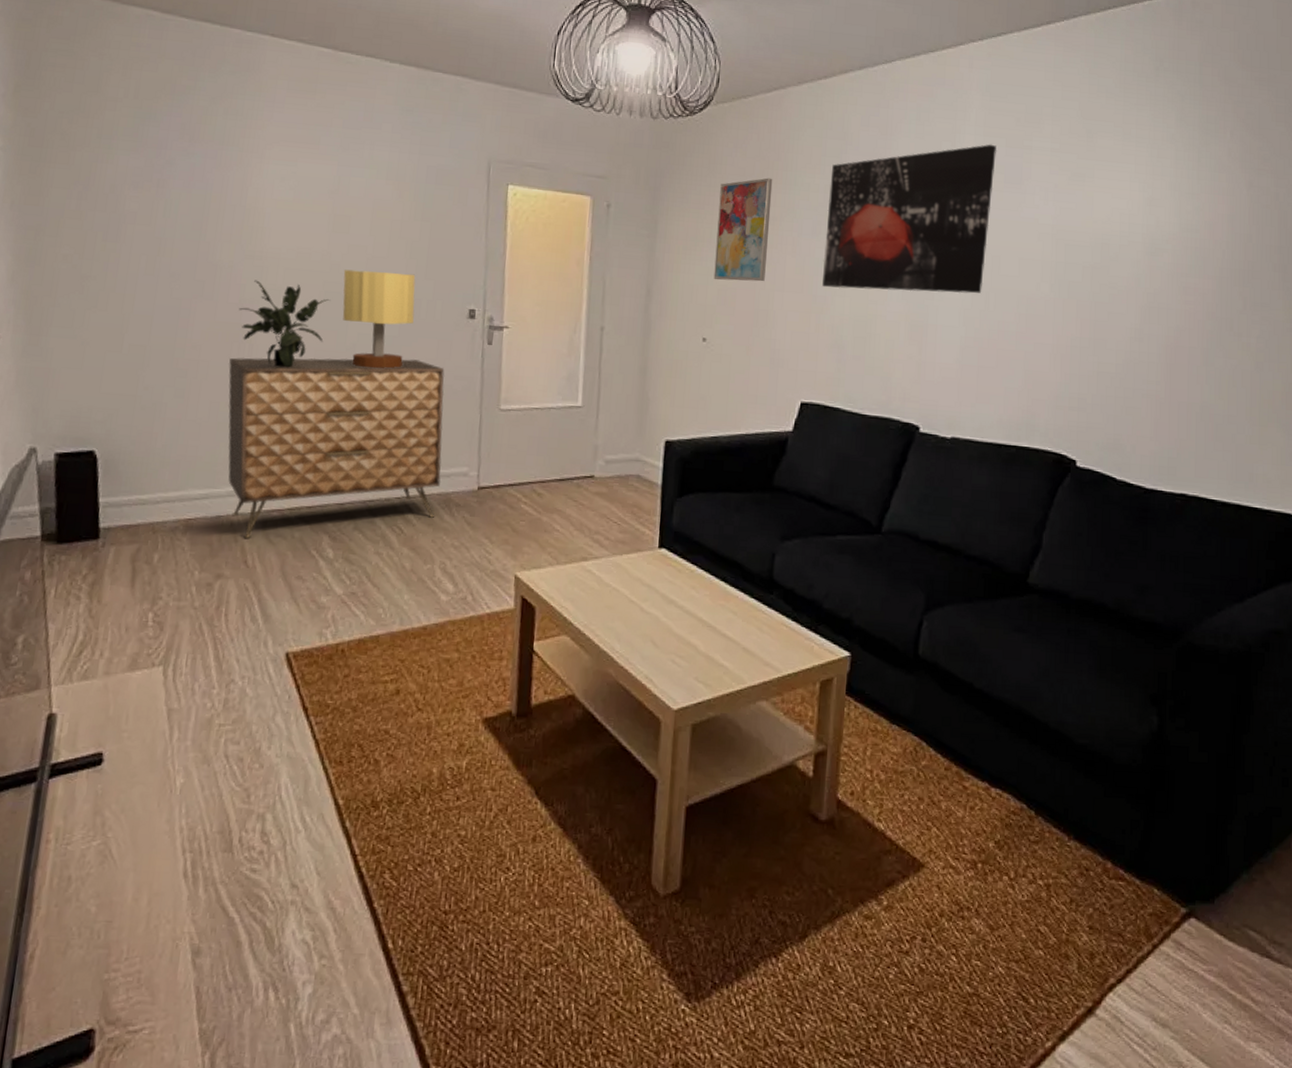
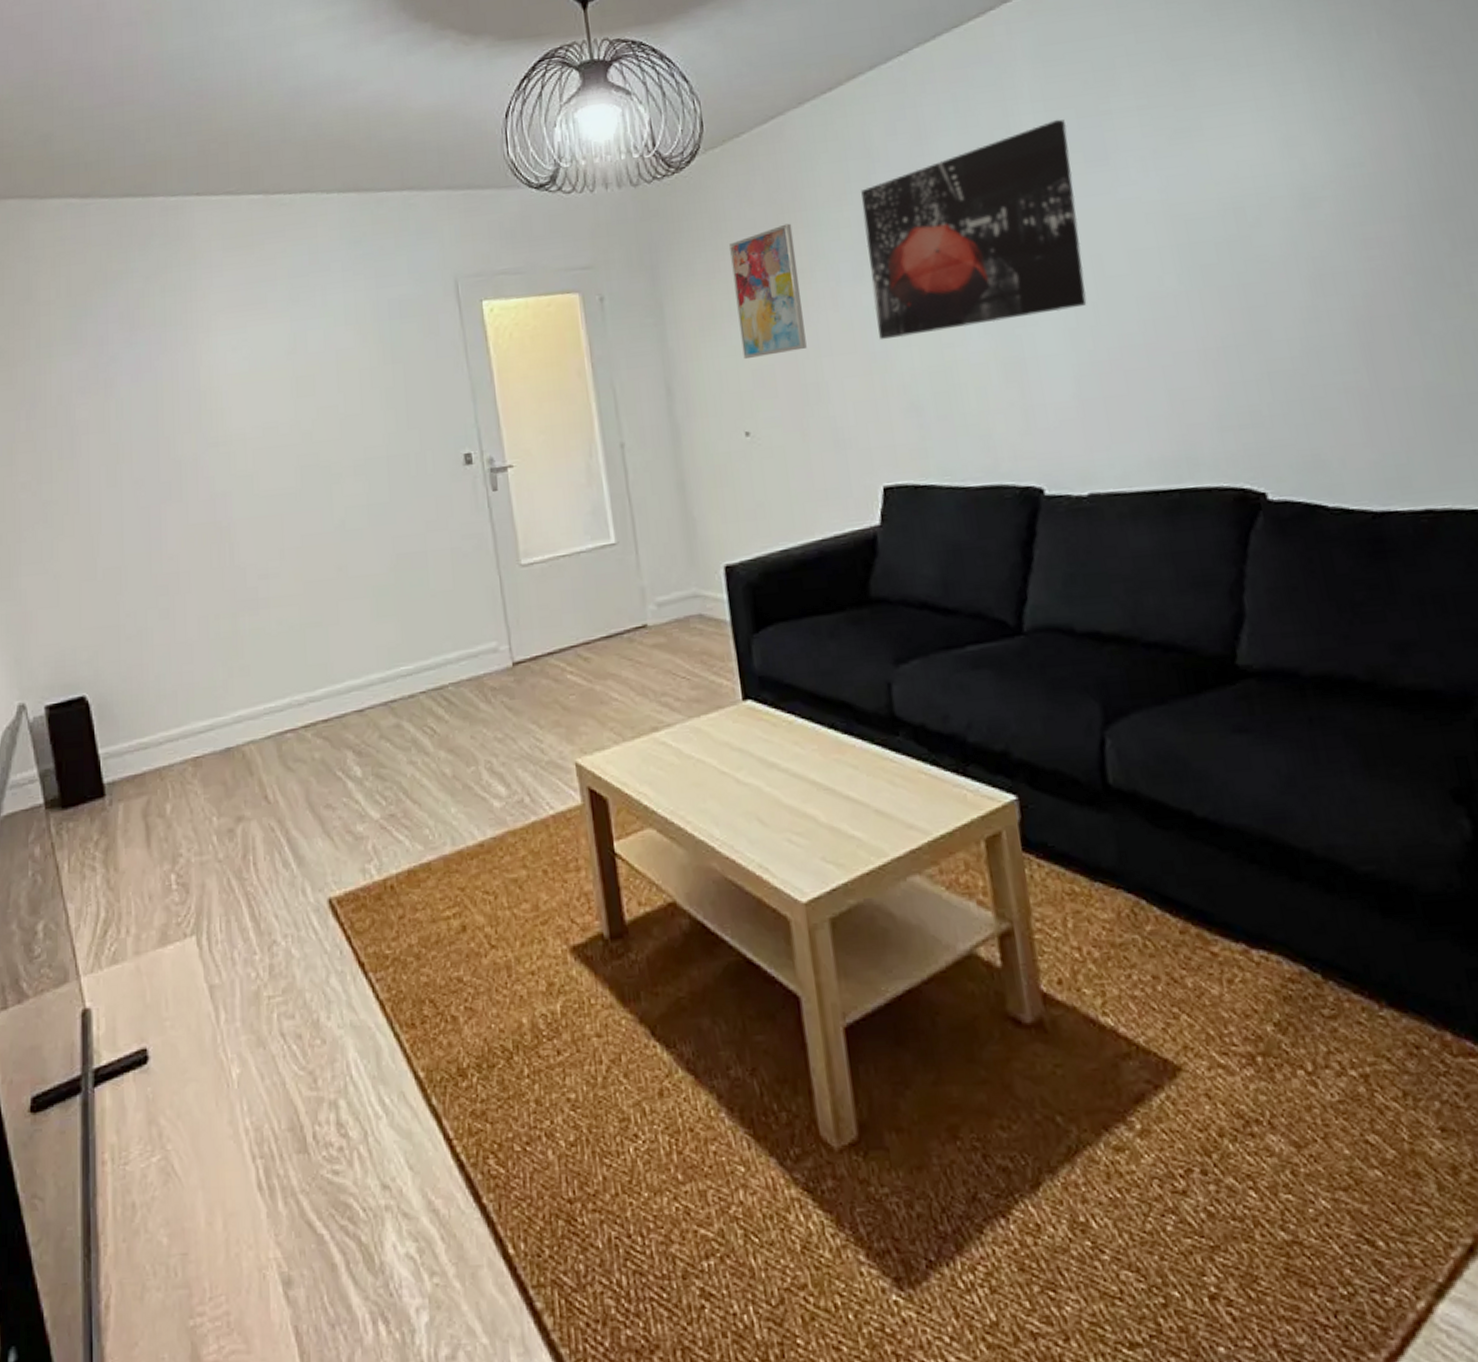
dresser: present [228,357,445,538] -> none [211,524,469,769]
potted plant: present [239,280,331,368] -> none [212,465,309,564]
table lamp: present [342,269,416,369] -> none [317,426,404,546]

